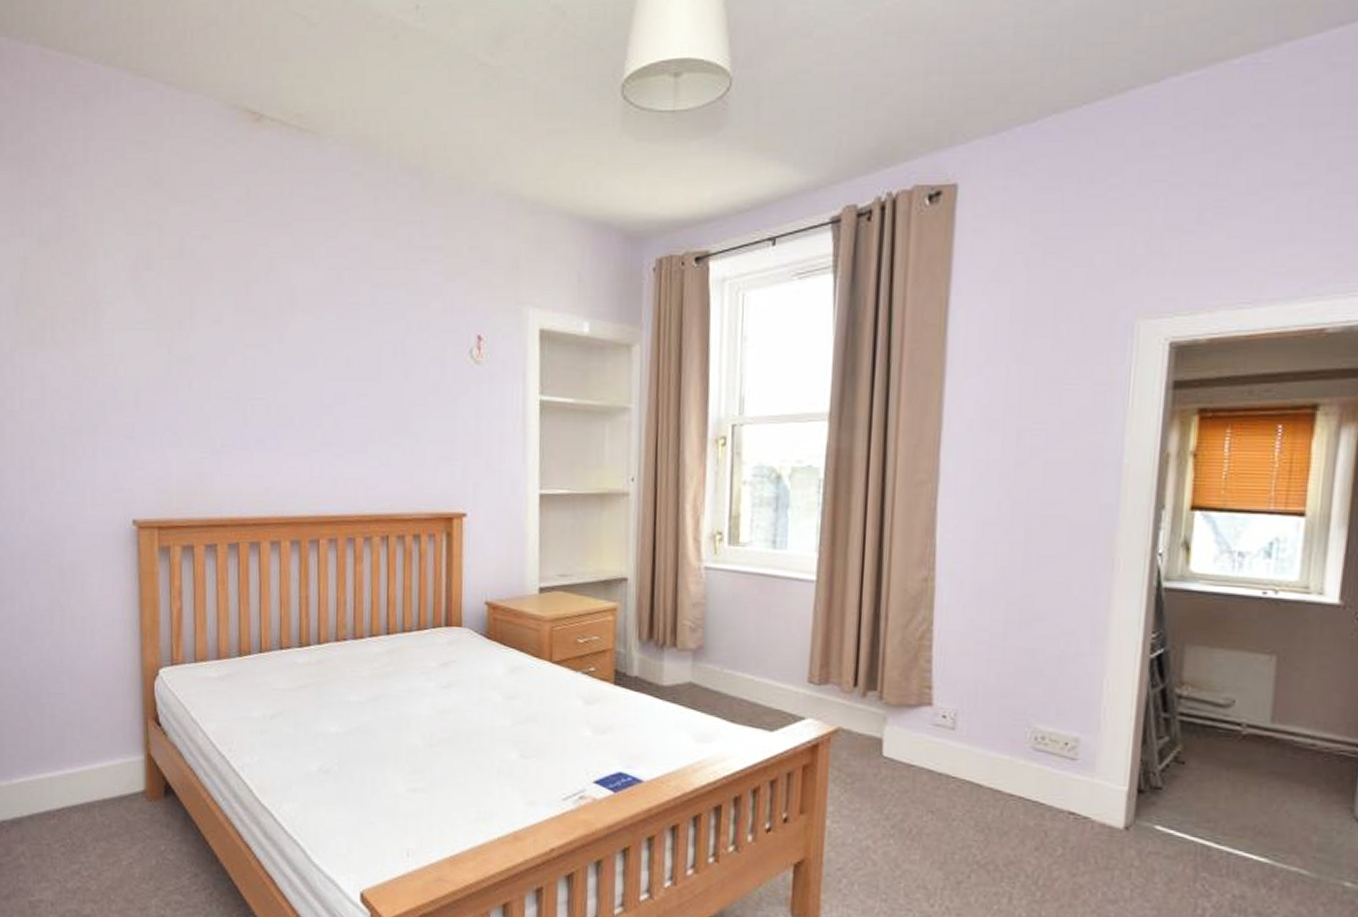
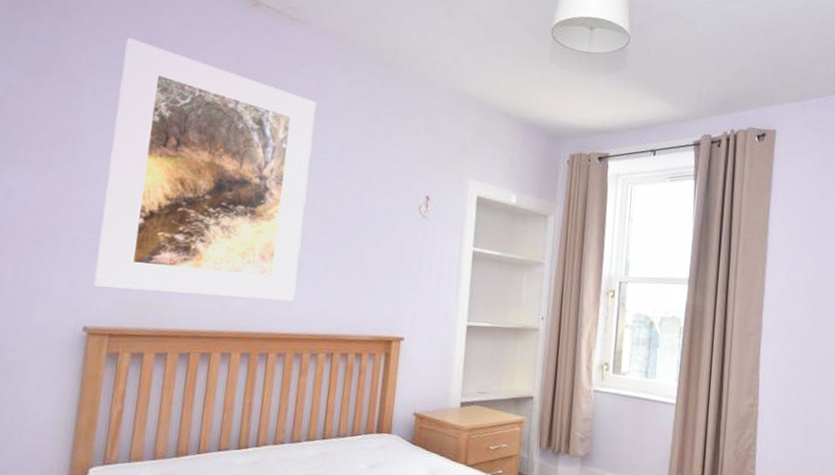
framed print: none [129,185,340,479] -> present [93,38,317,302]

